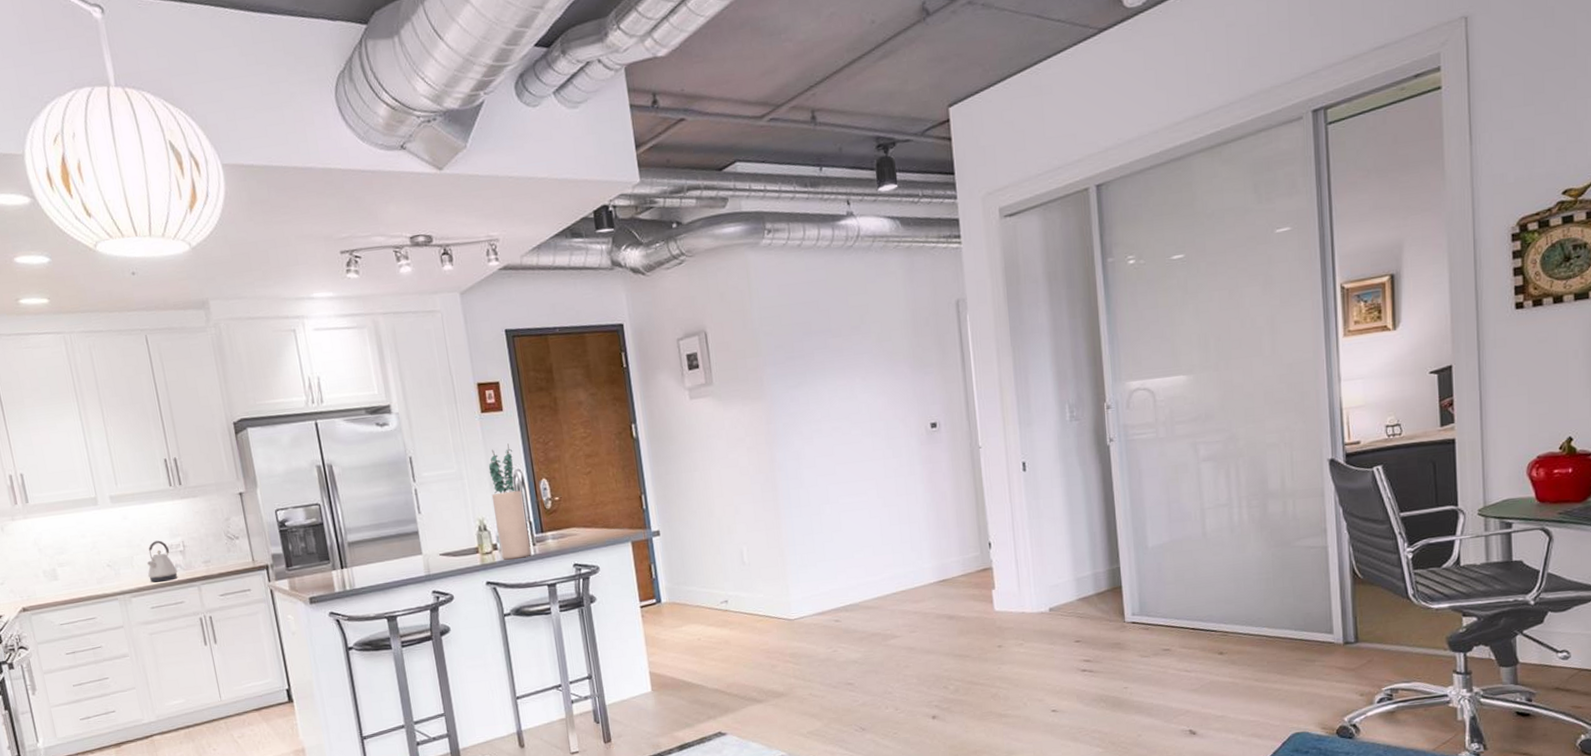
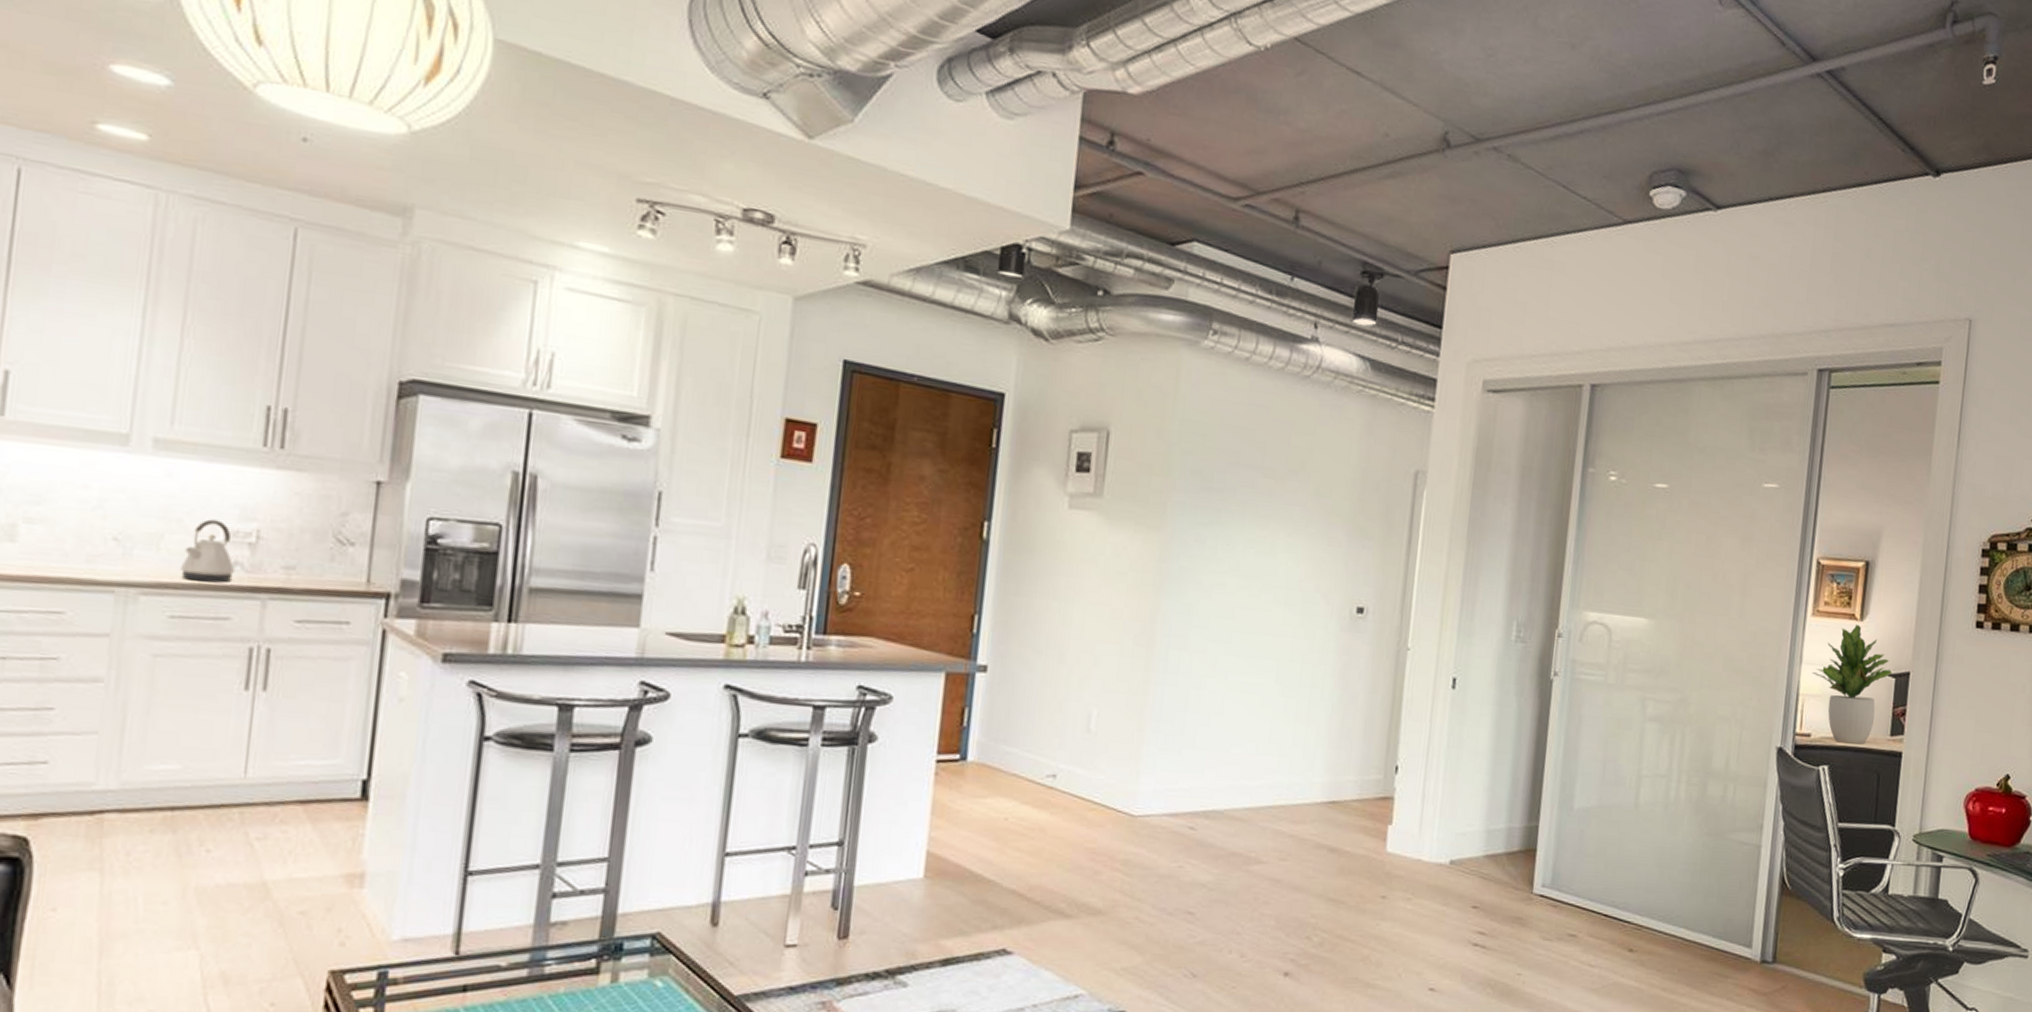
vase: present [488,444,531,561] -> none [756,506,813,664]
potted plant: none [1352,333,1434,443] -> present [1812,624,1893,745]

